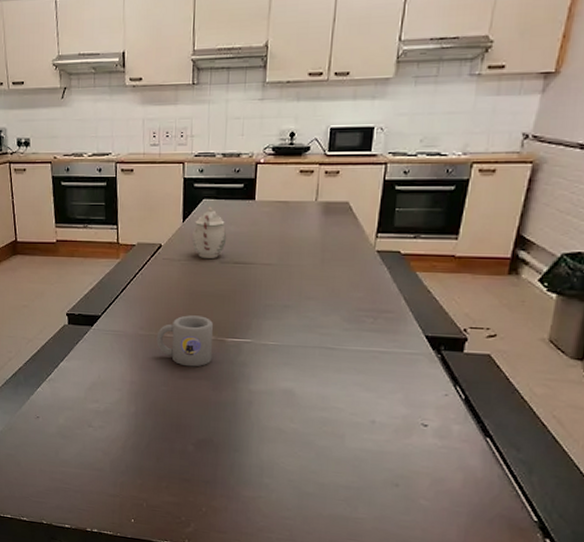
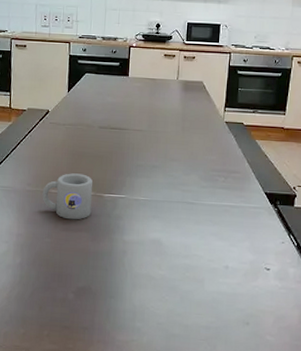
teapot: present [192,206,227,258] -> none [76,80,105,124]

